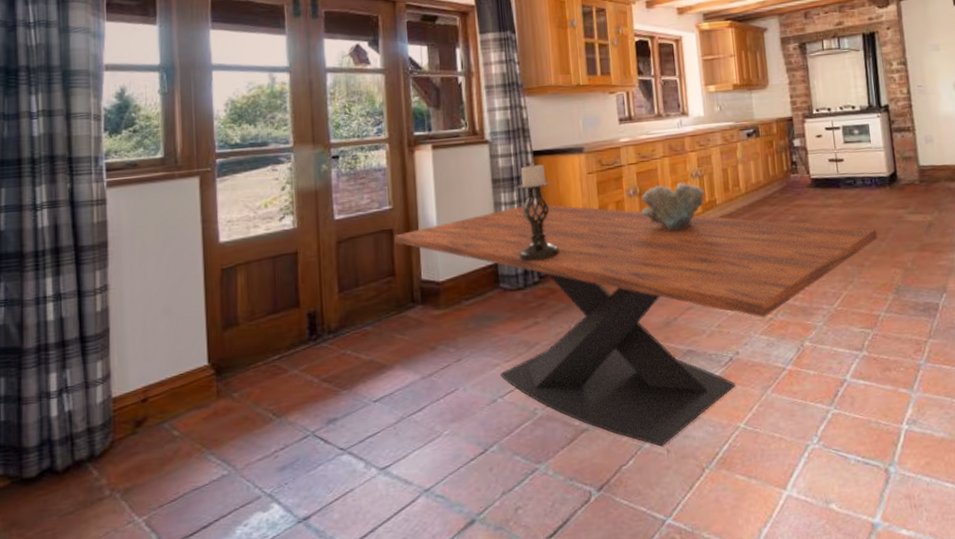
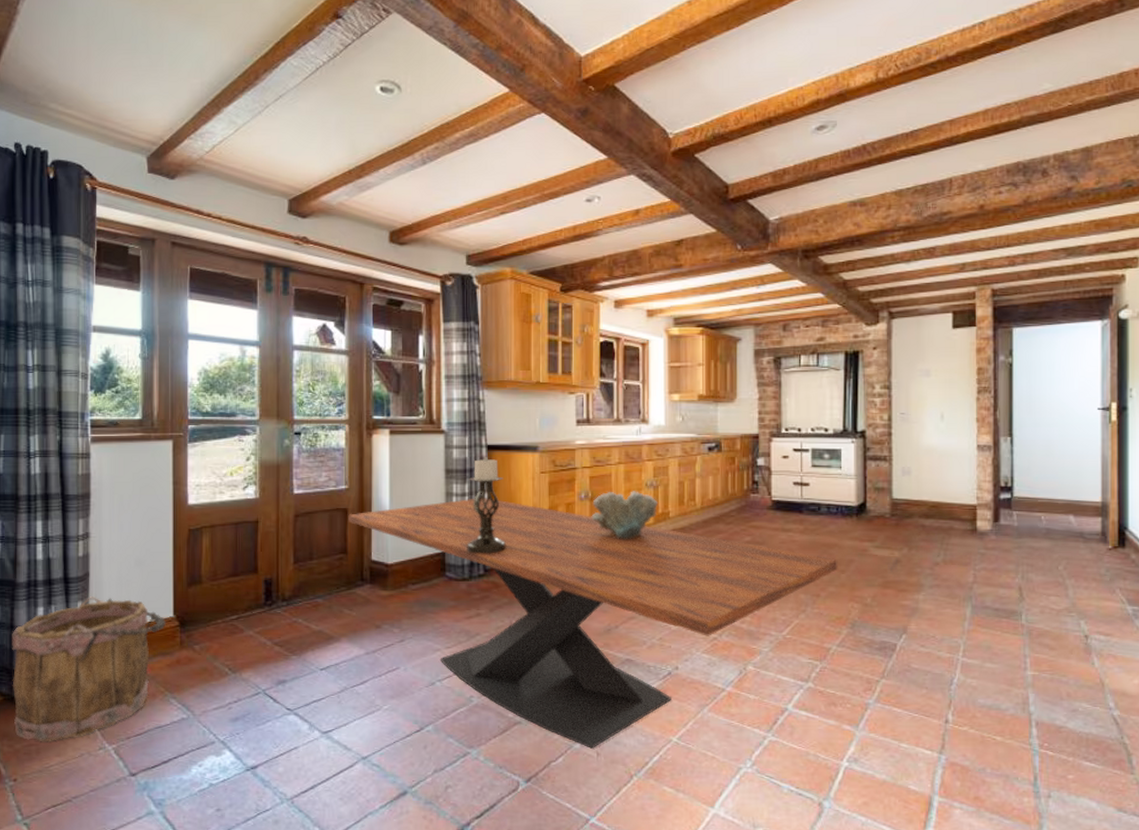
bucket: none [19,352,201,525] -> present [12,597,167,742]

